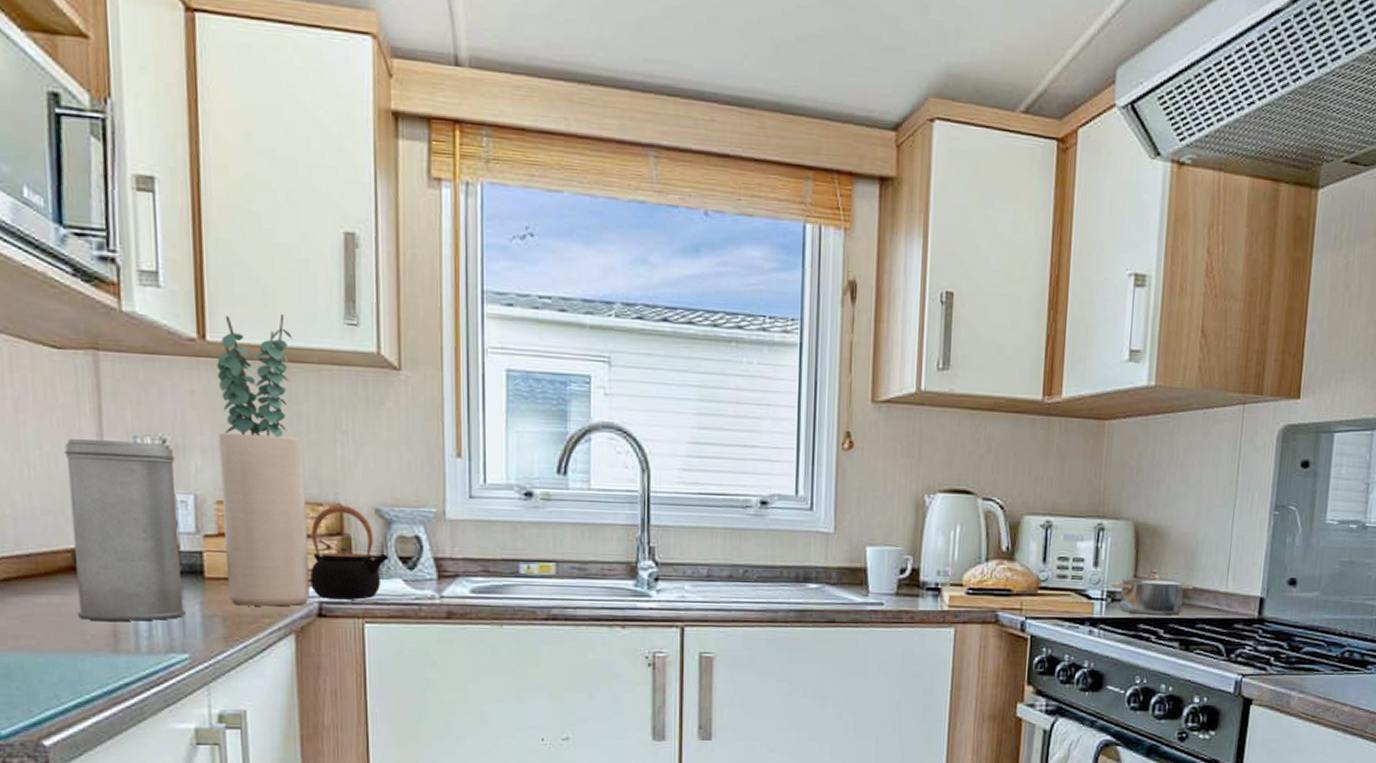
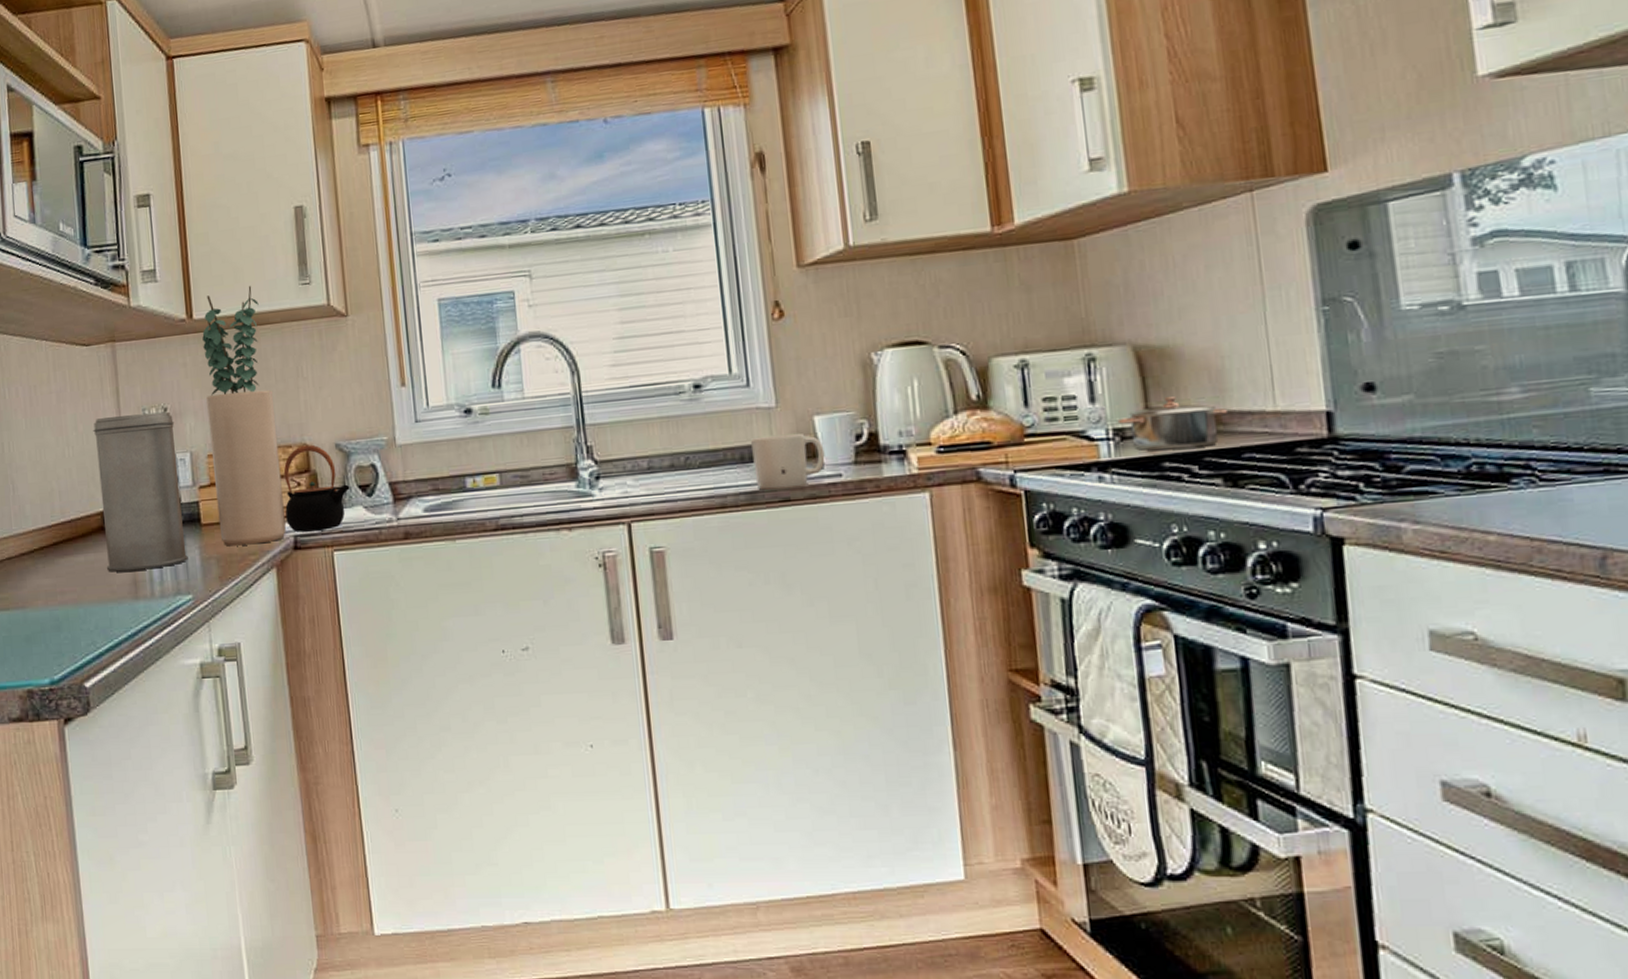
mug: none [806,559,871,612] -> present [750,432,825,491]

